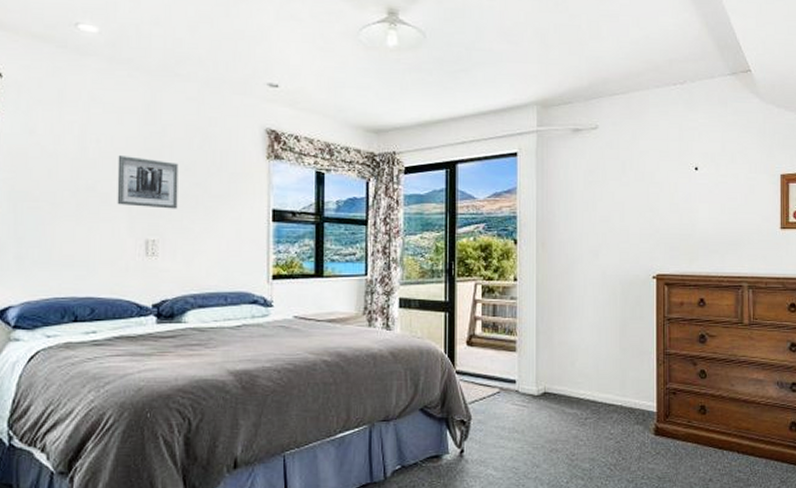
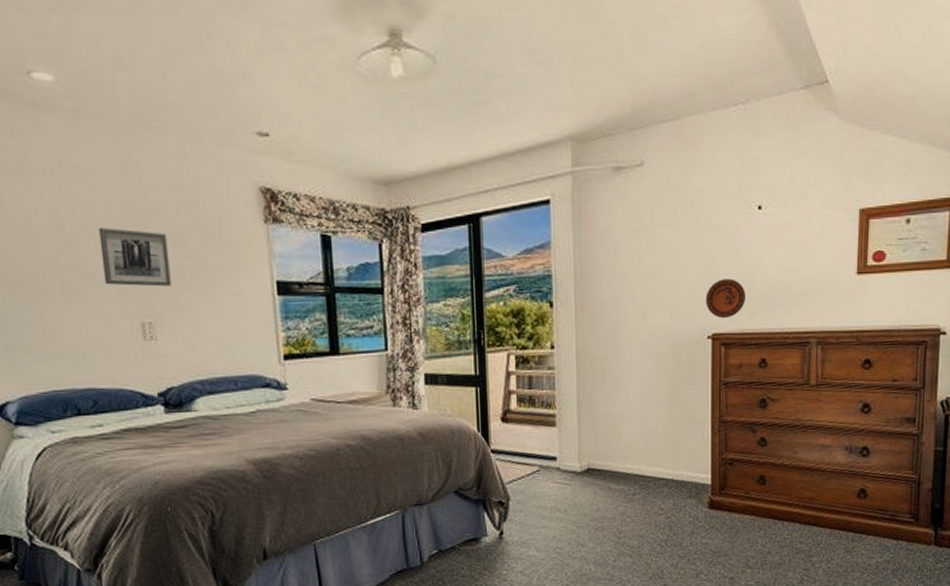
decorative plate: none [651,227,685,262] -> present [705,278,746,319]

